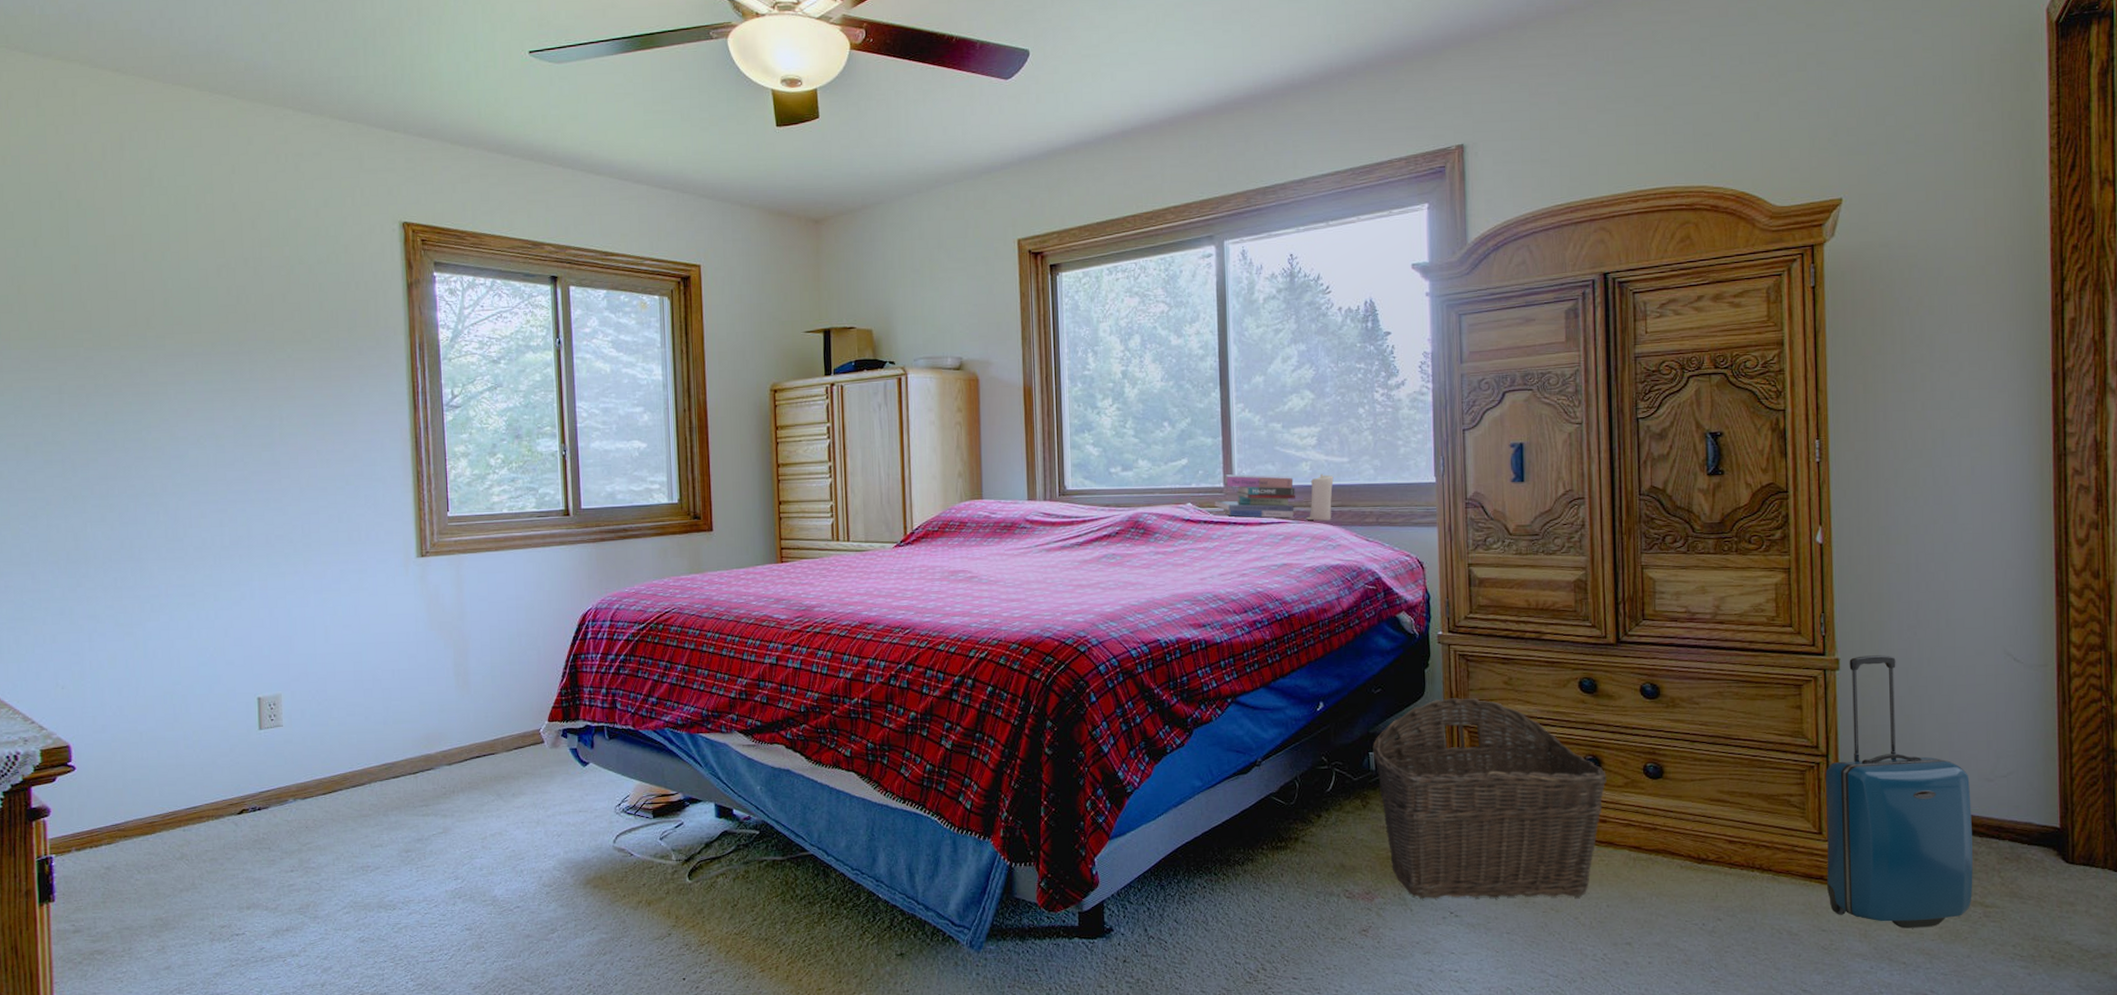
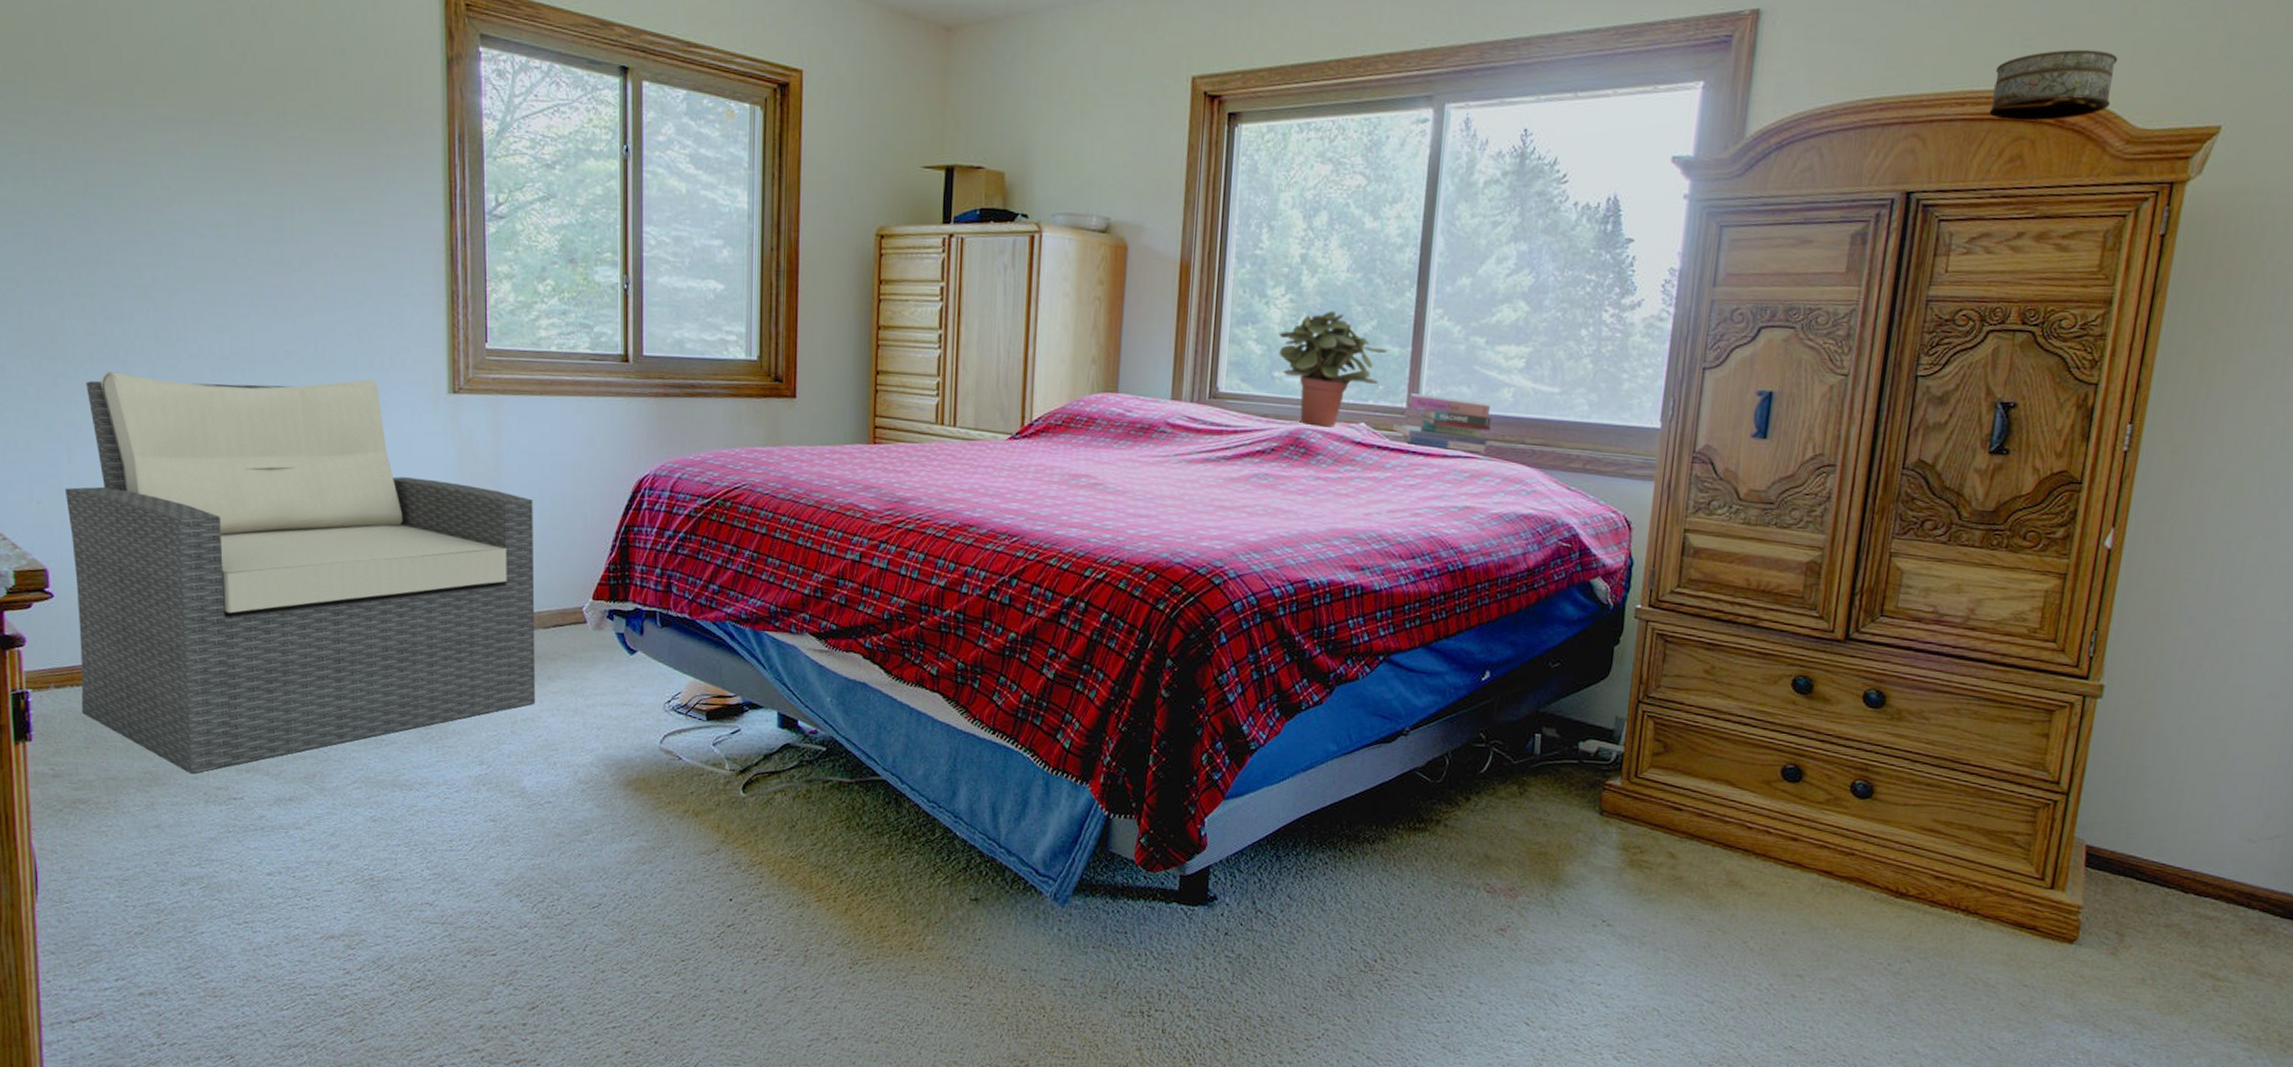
armchair: none [86,553,502,916] -> present [65,371,535,774]
potted plant: none [1111,414,1203,510] -> present [1278,310,1388,427]
candle: present [1305,473,1334,522] -> none [1499,404,1539,462]
wicker basket: present [1373,697,1607,899] -> none [1540,682,1807,919]
decorative box: none [1657,150,1752,210] -> present [1989,49,2118,121]
suitcase: present [1826,655,1973,929] -> none [2038,684,2229,995]

